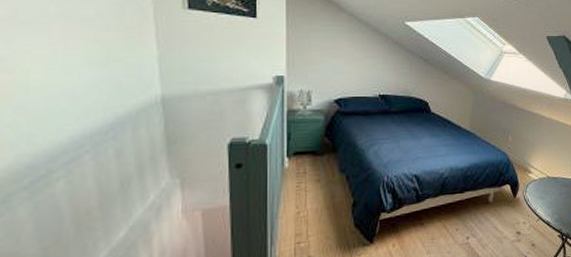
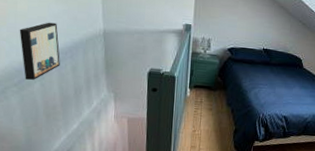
wall art: none [32,94,97,178] -> present [19,22,60,80]

